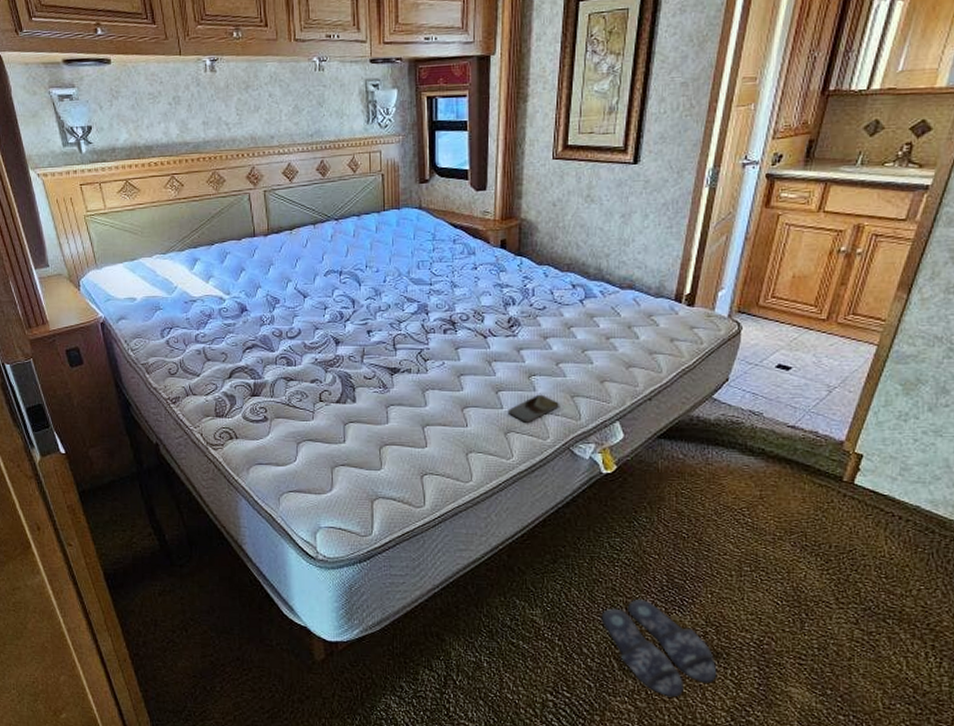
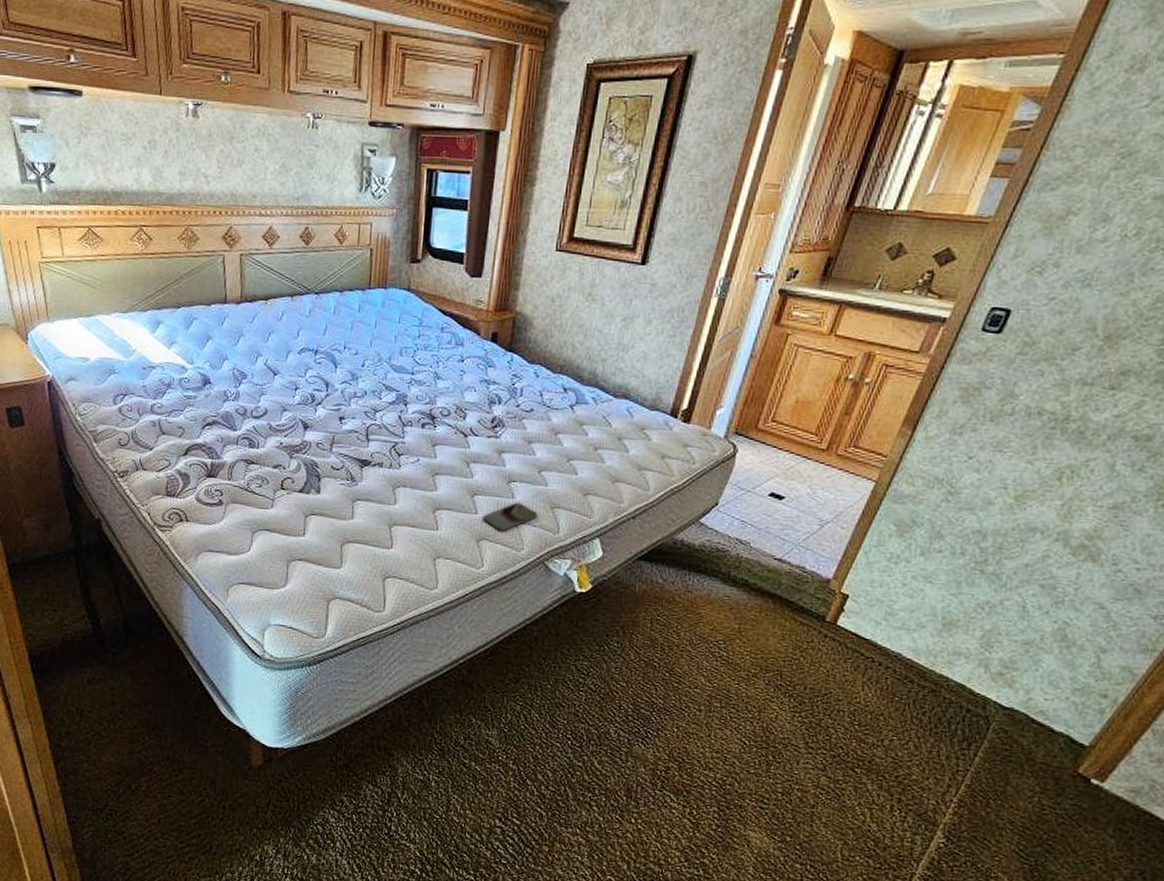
slippers: present [601,599,716,698] -> none [560,727,675,833]

